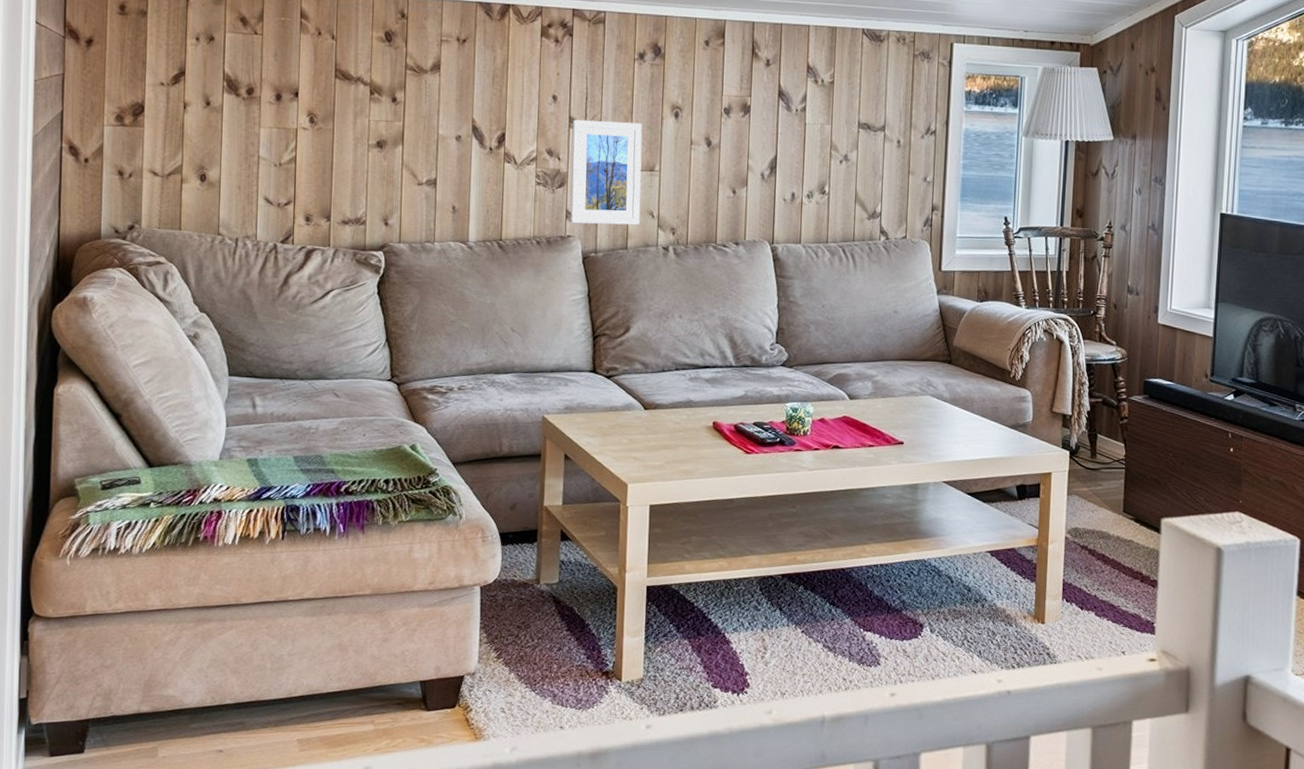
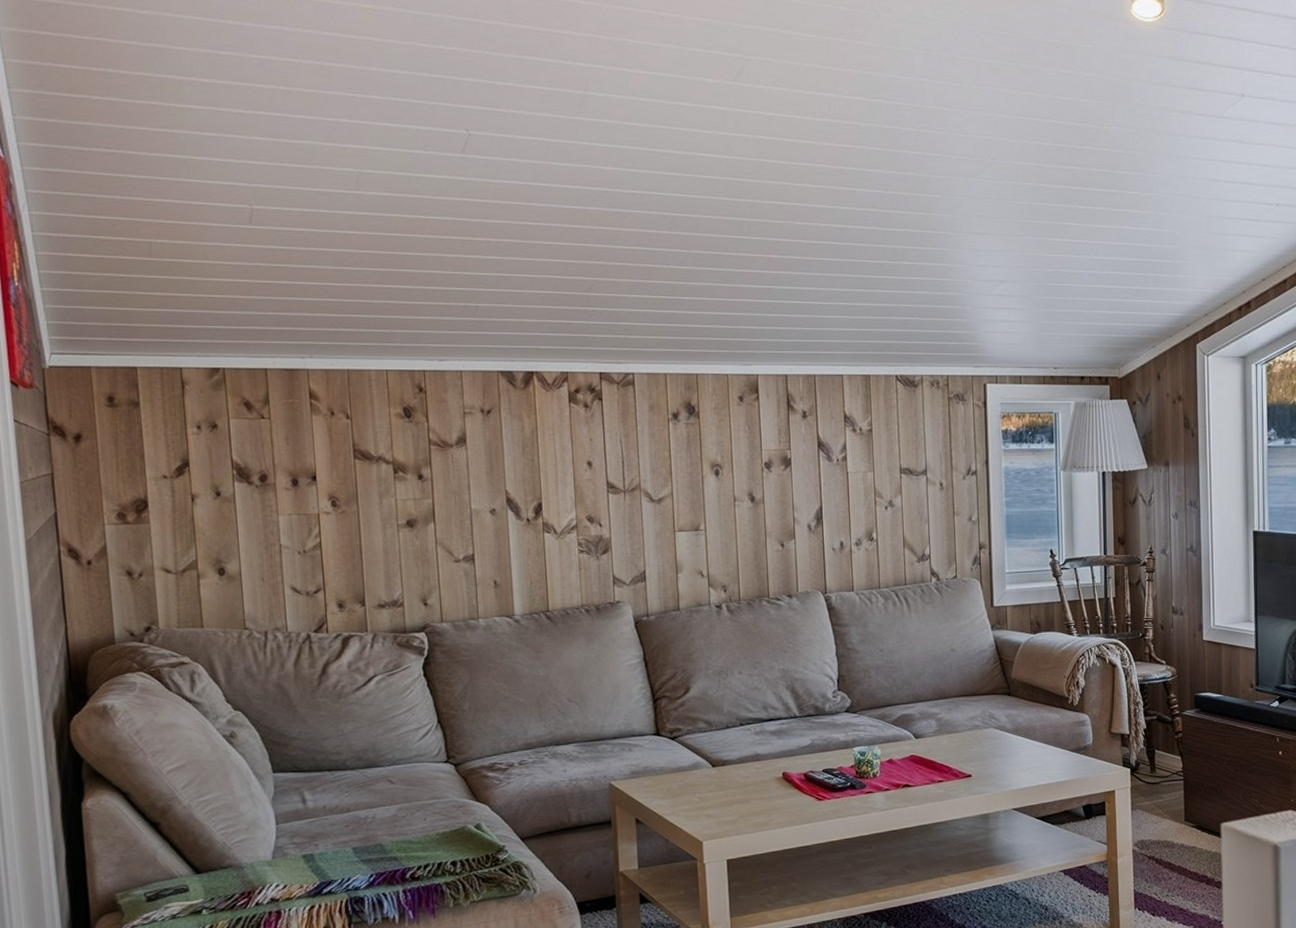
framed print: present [570,119,643,226] -> none [610,483,690,589]

